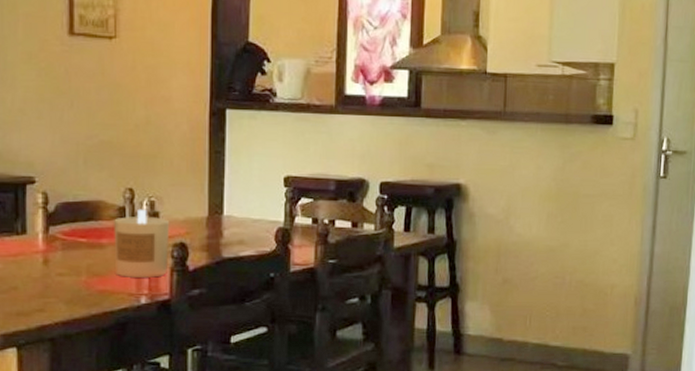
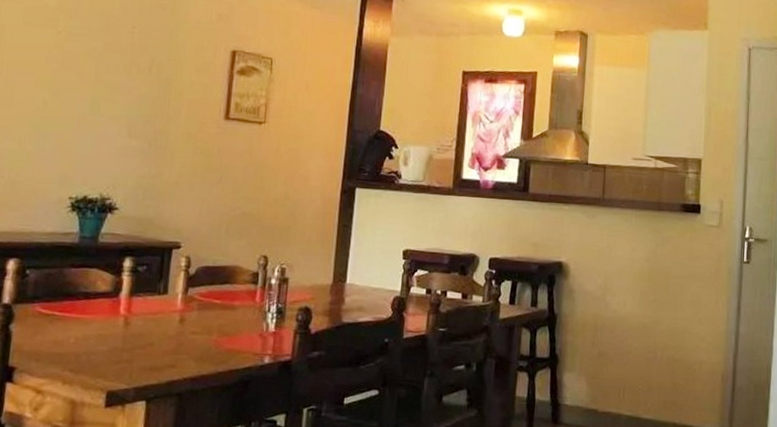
candle: present [114,210,170,278] -> none [243,276,298,339]

